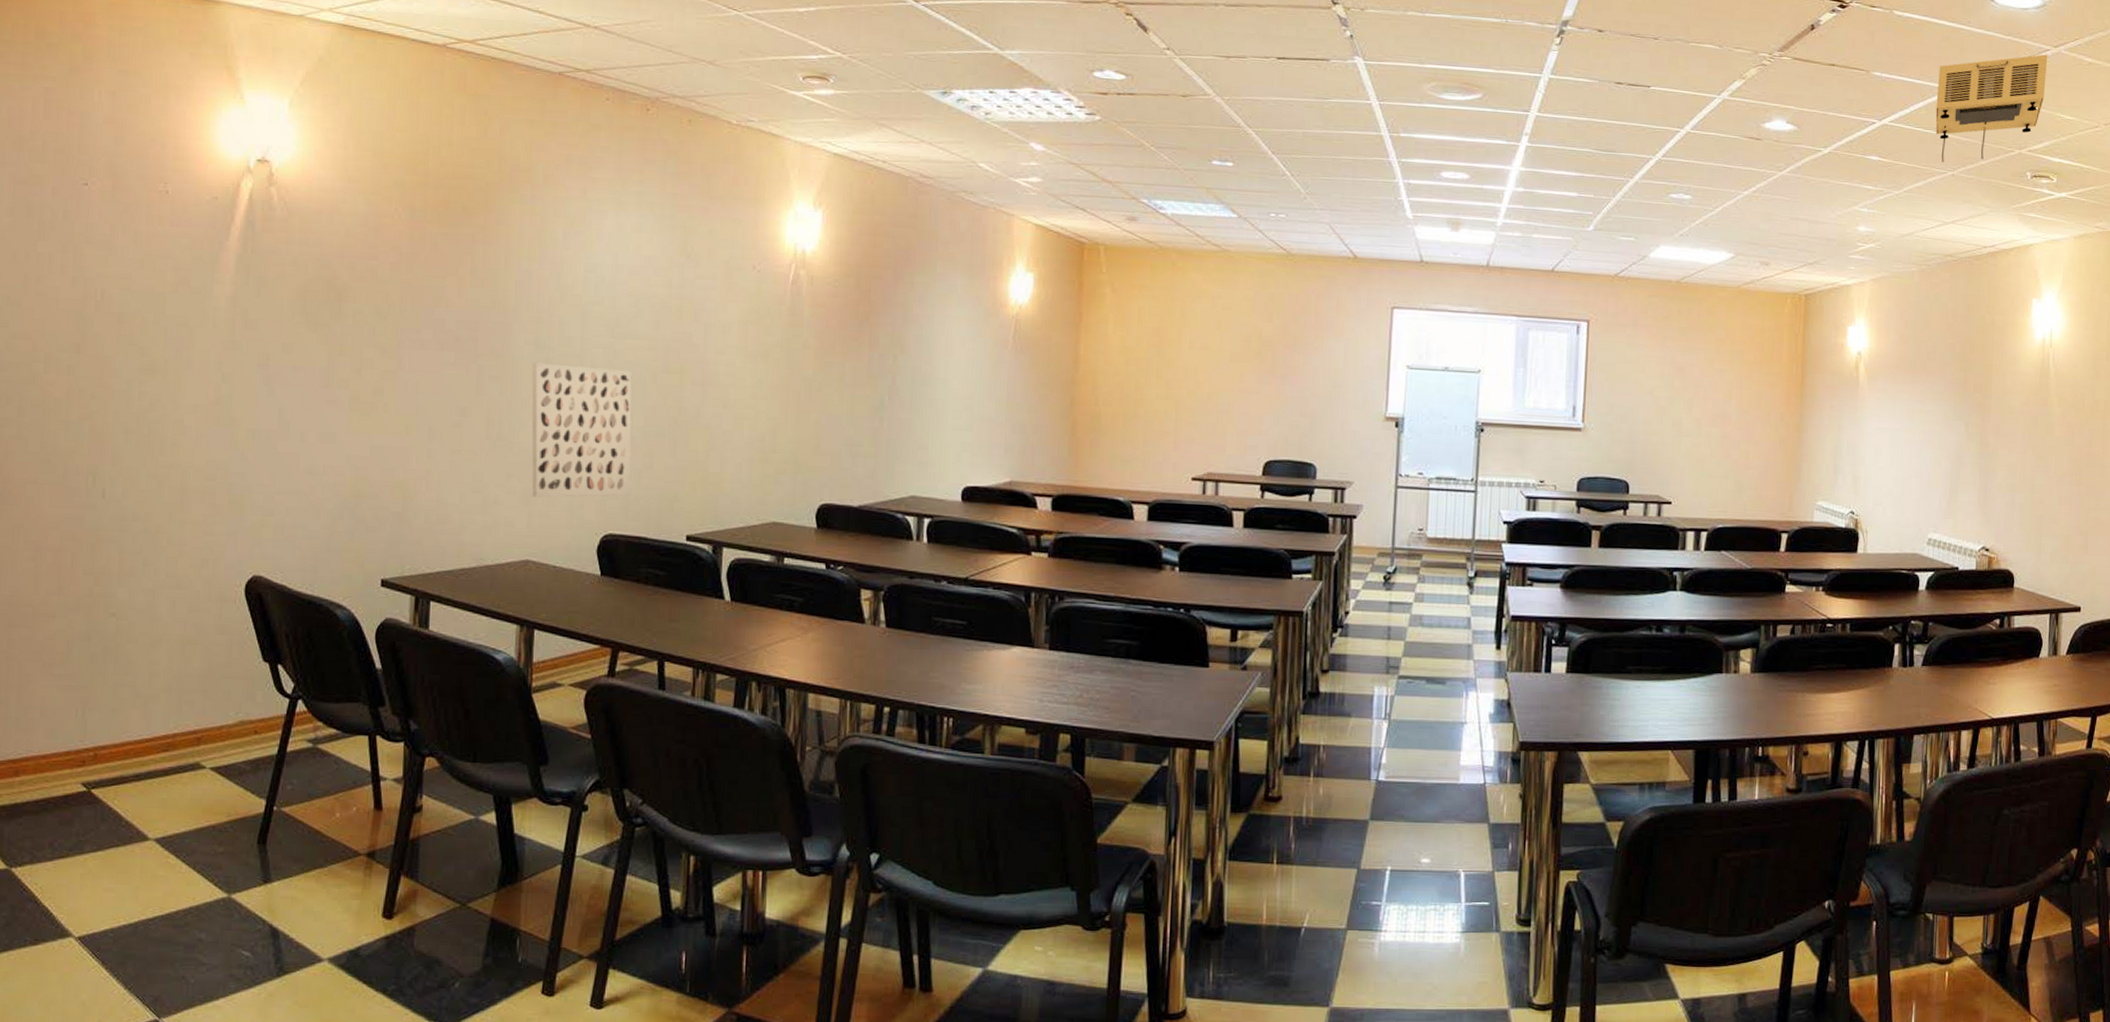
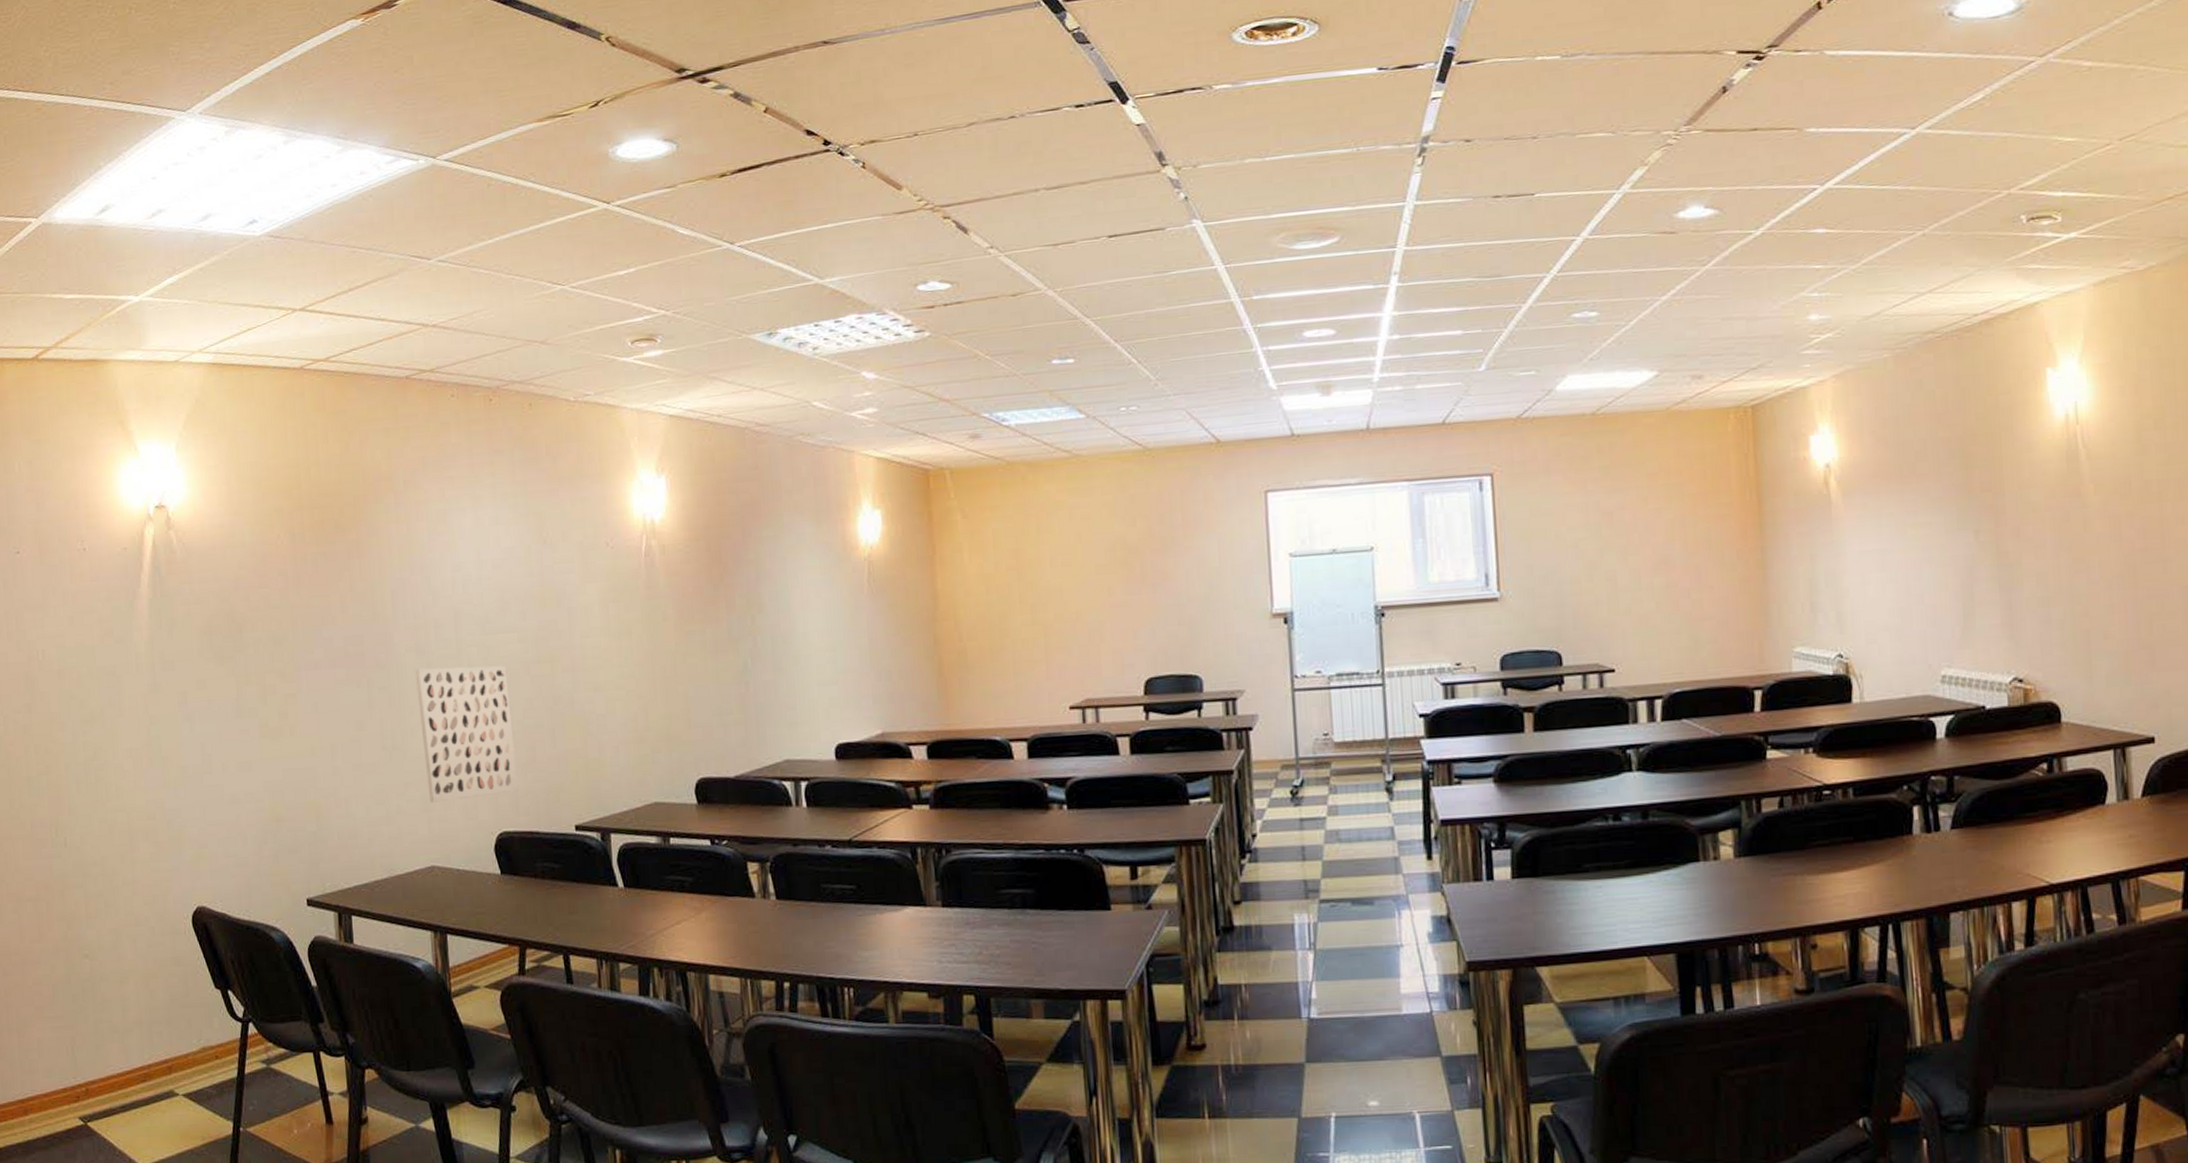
projector: present [1935,54,2048,162] -> none [1890,67,2034,221]

